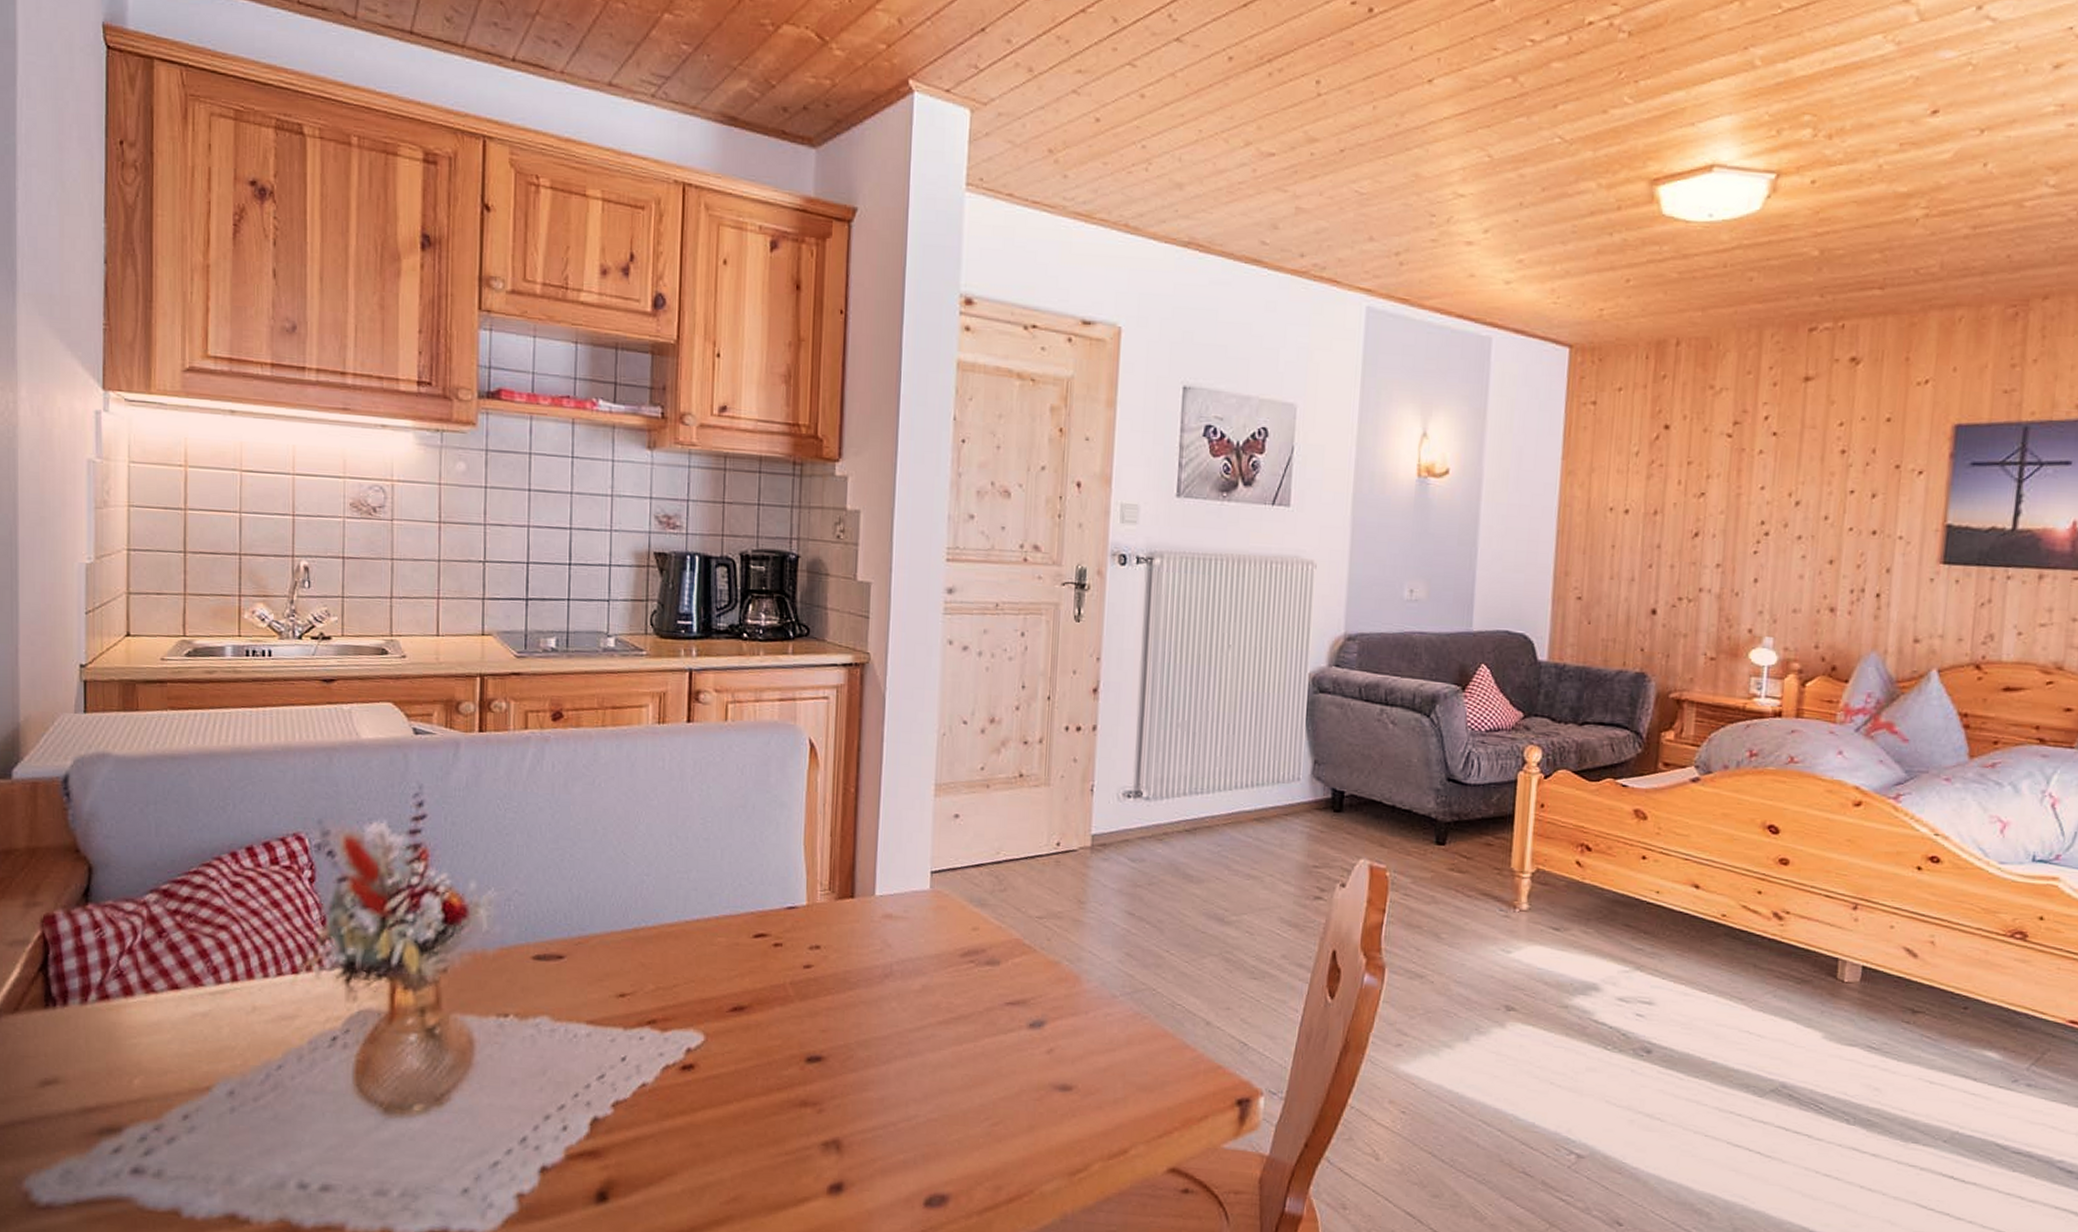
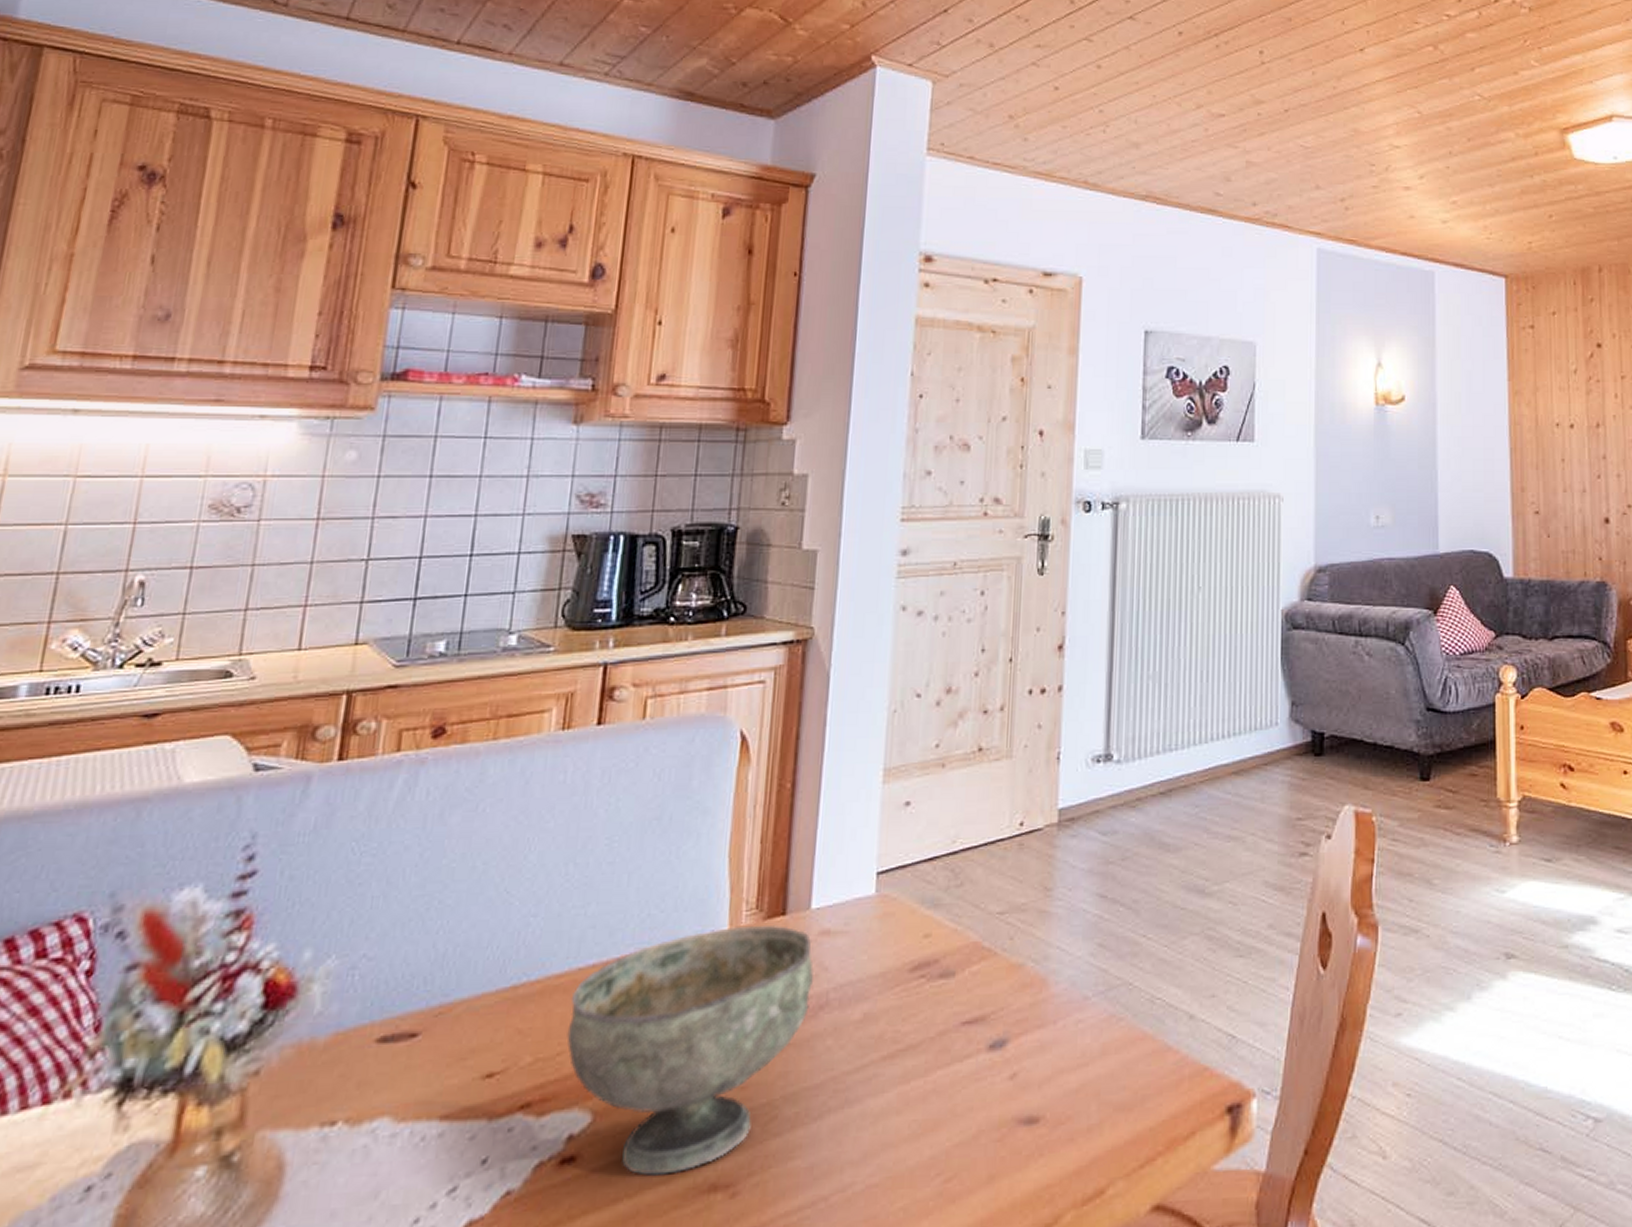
bowl: none [680,902,879,1089] -> present [566,924,814,1176]

